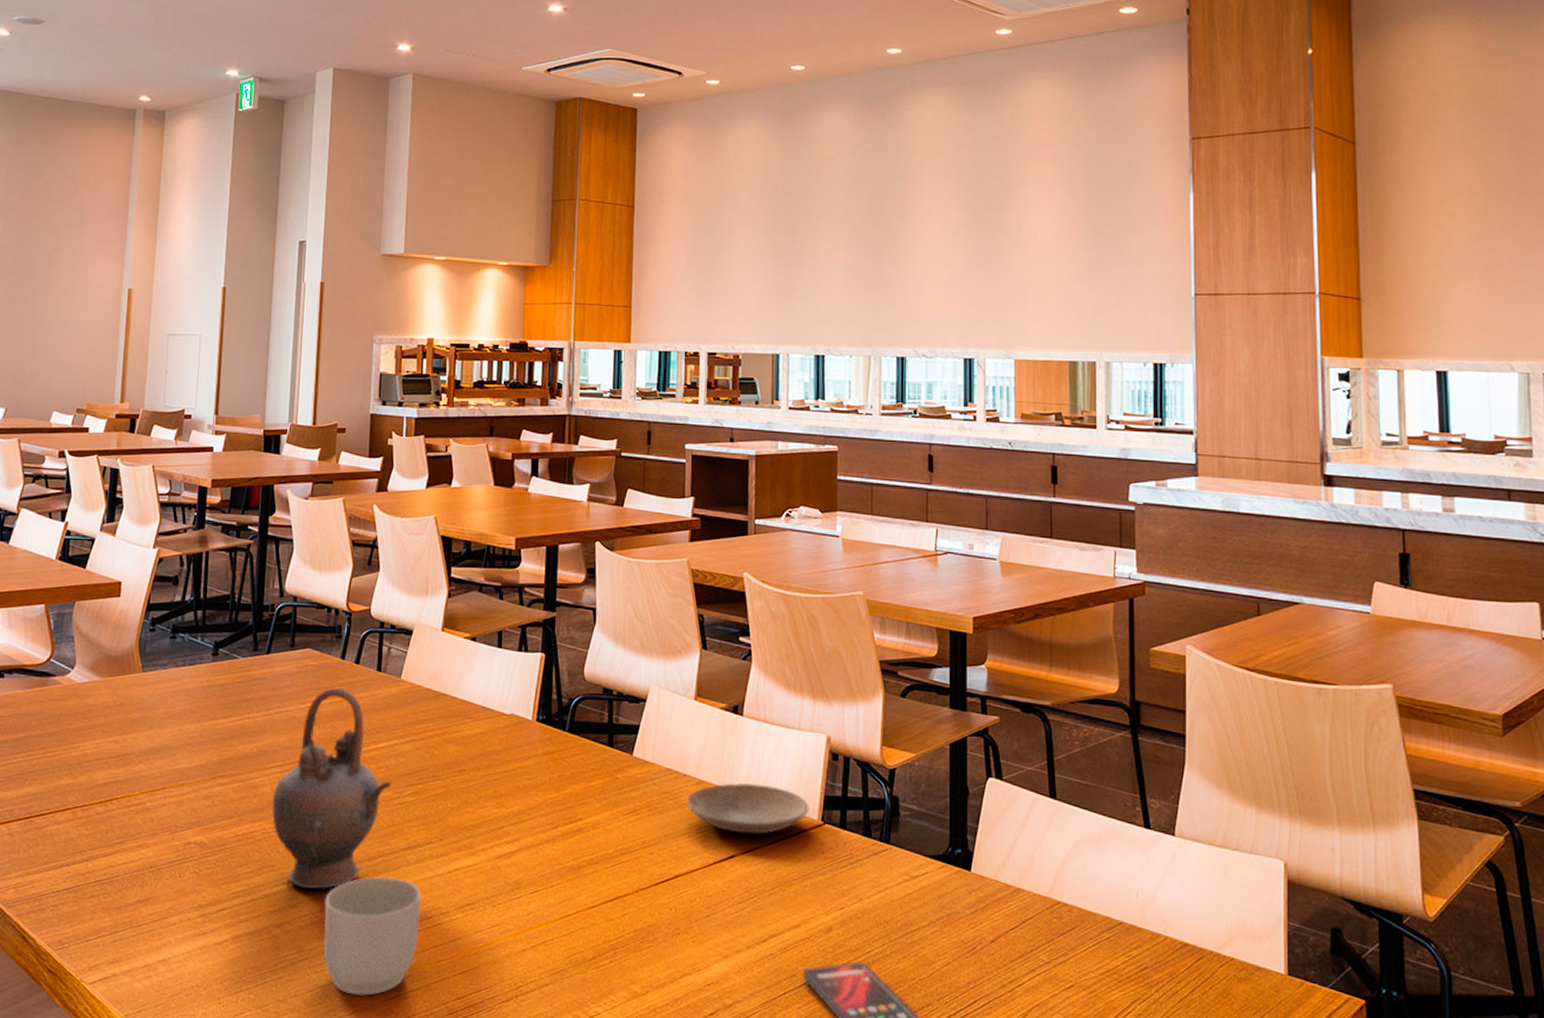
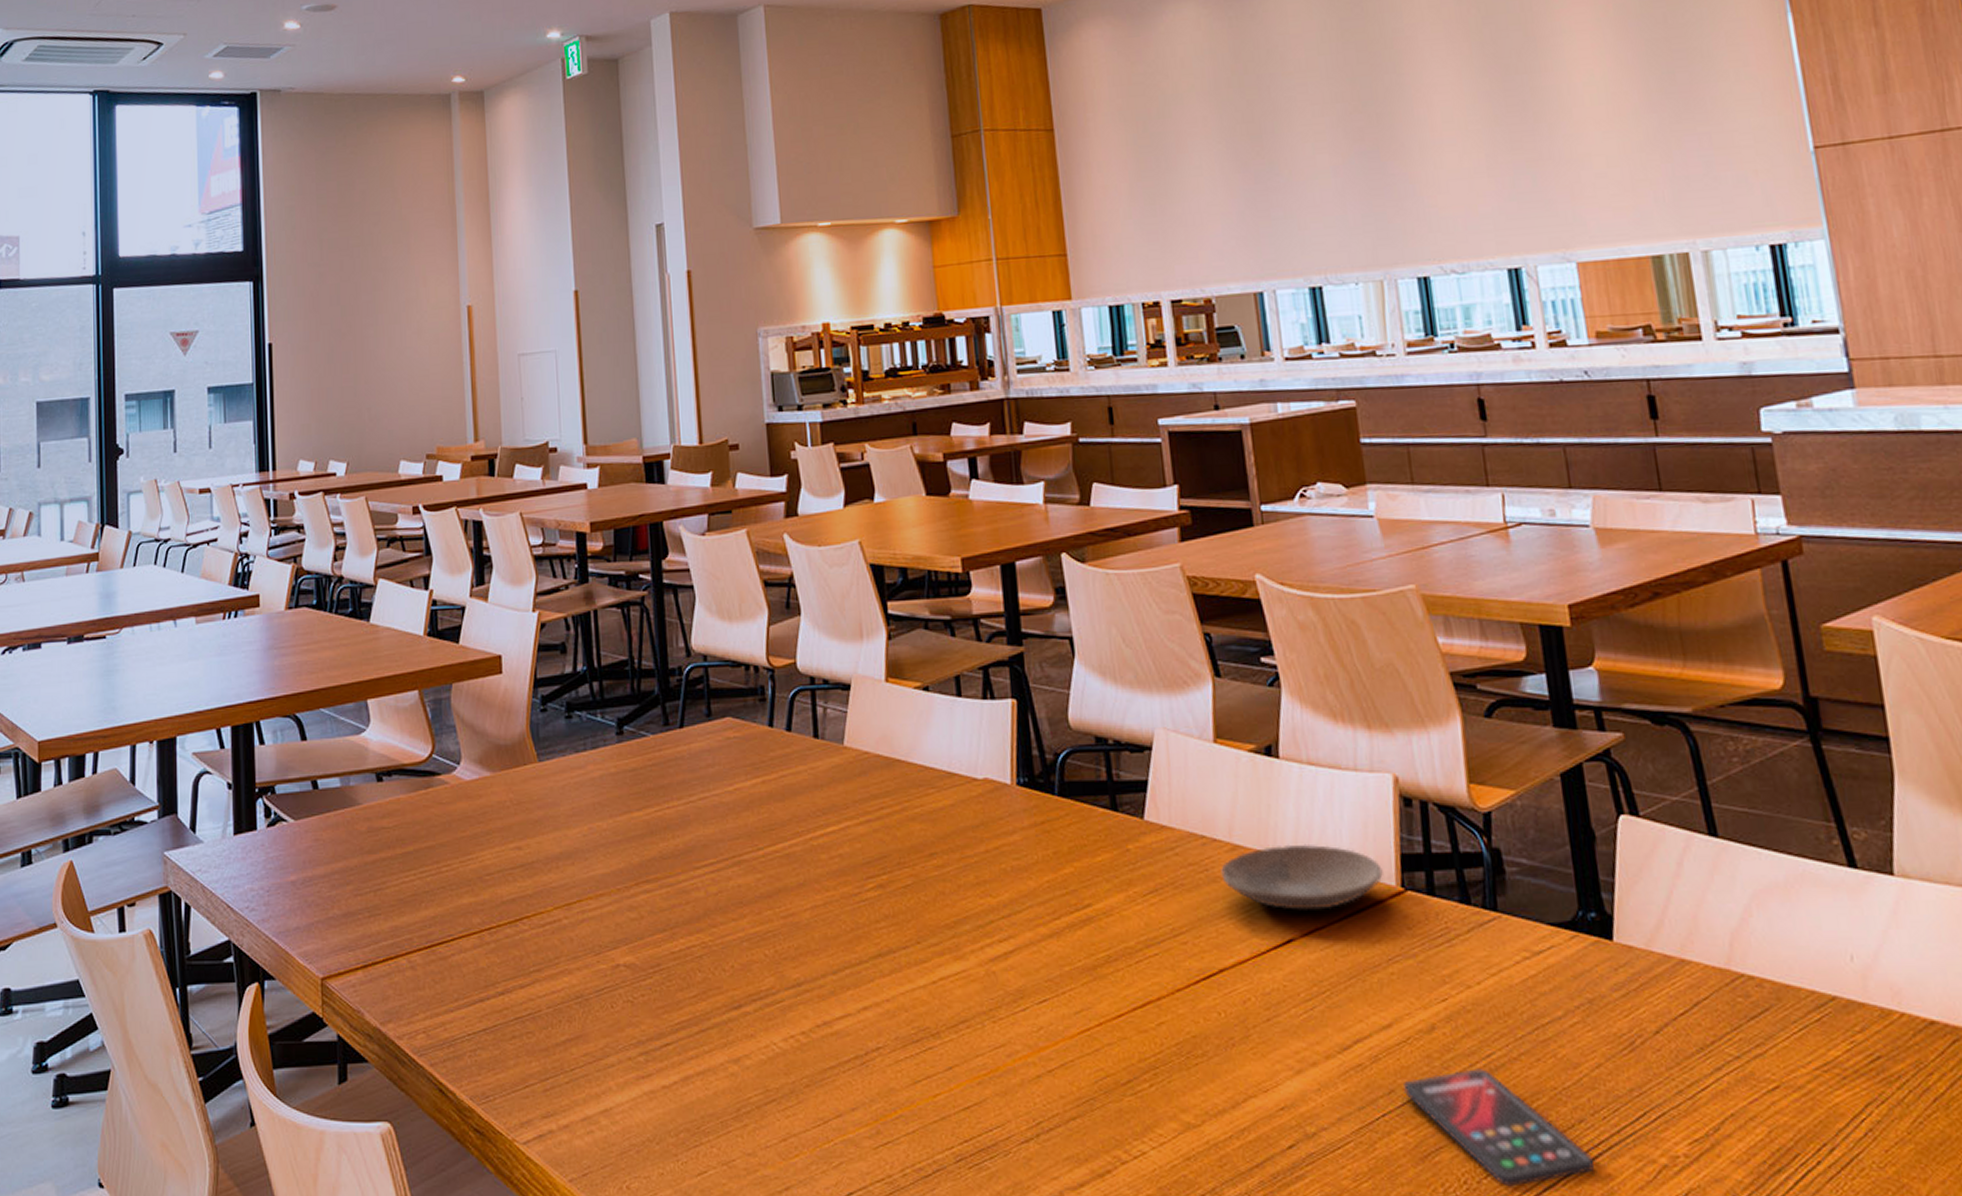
teapot: present [272,687,392,889] -> none [708,762,850,1013]
mug: present [323,876,421,996] -> none [787,992,907,1143]

